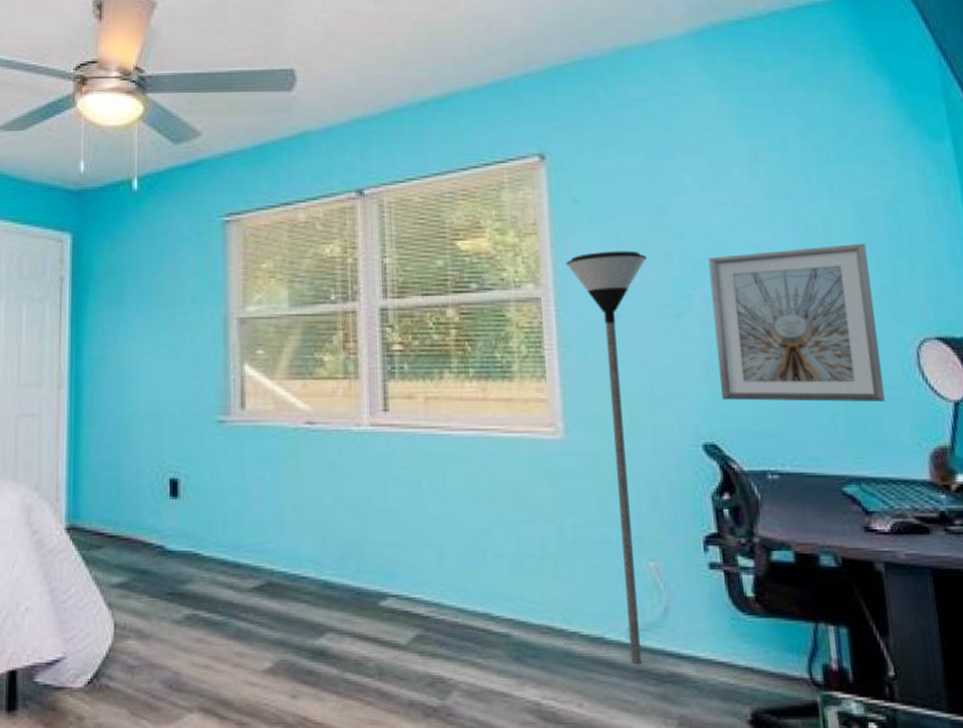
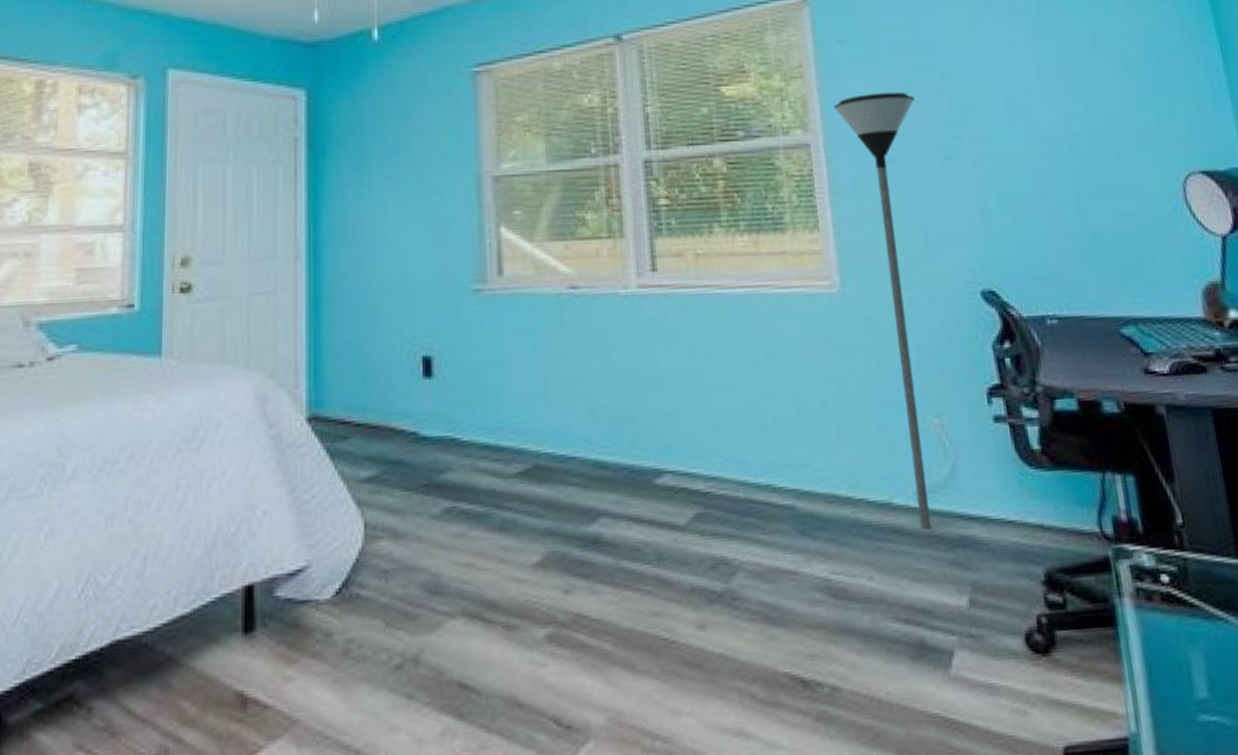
picture frame: present [708,243,886,402] -> none [976,77,1157,244]

